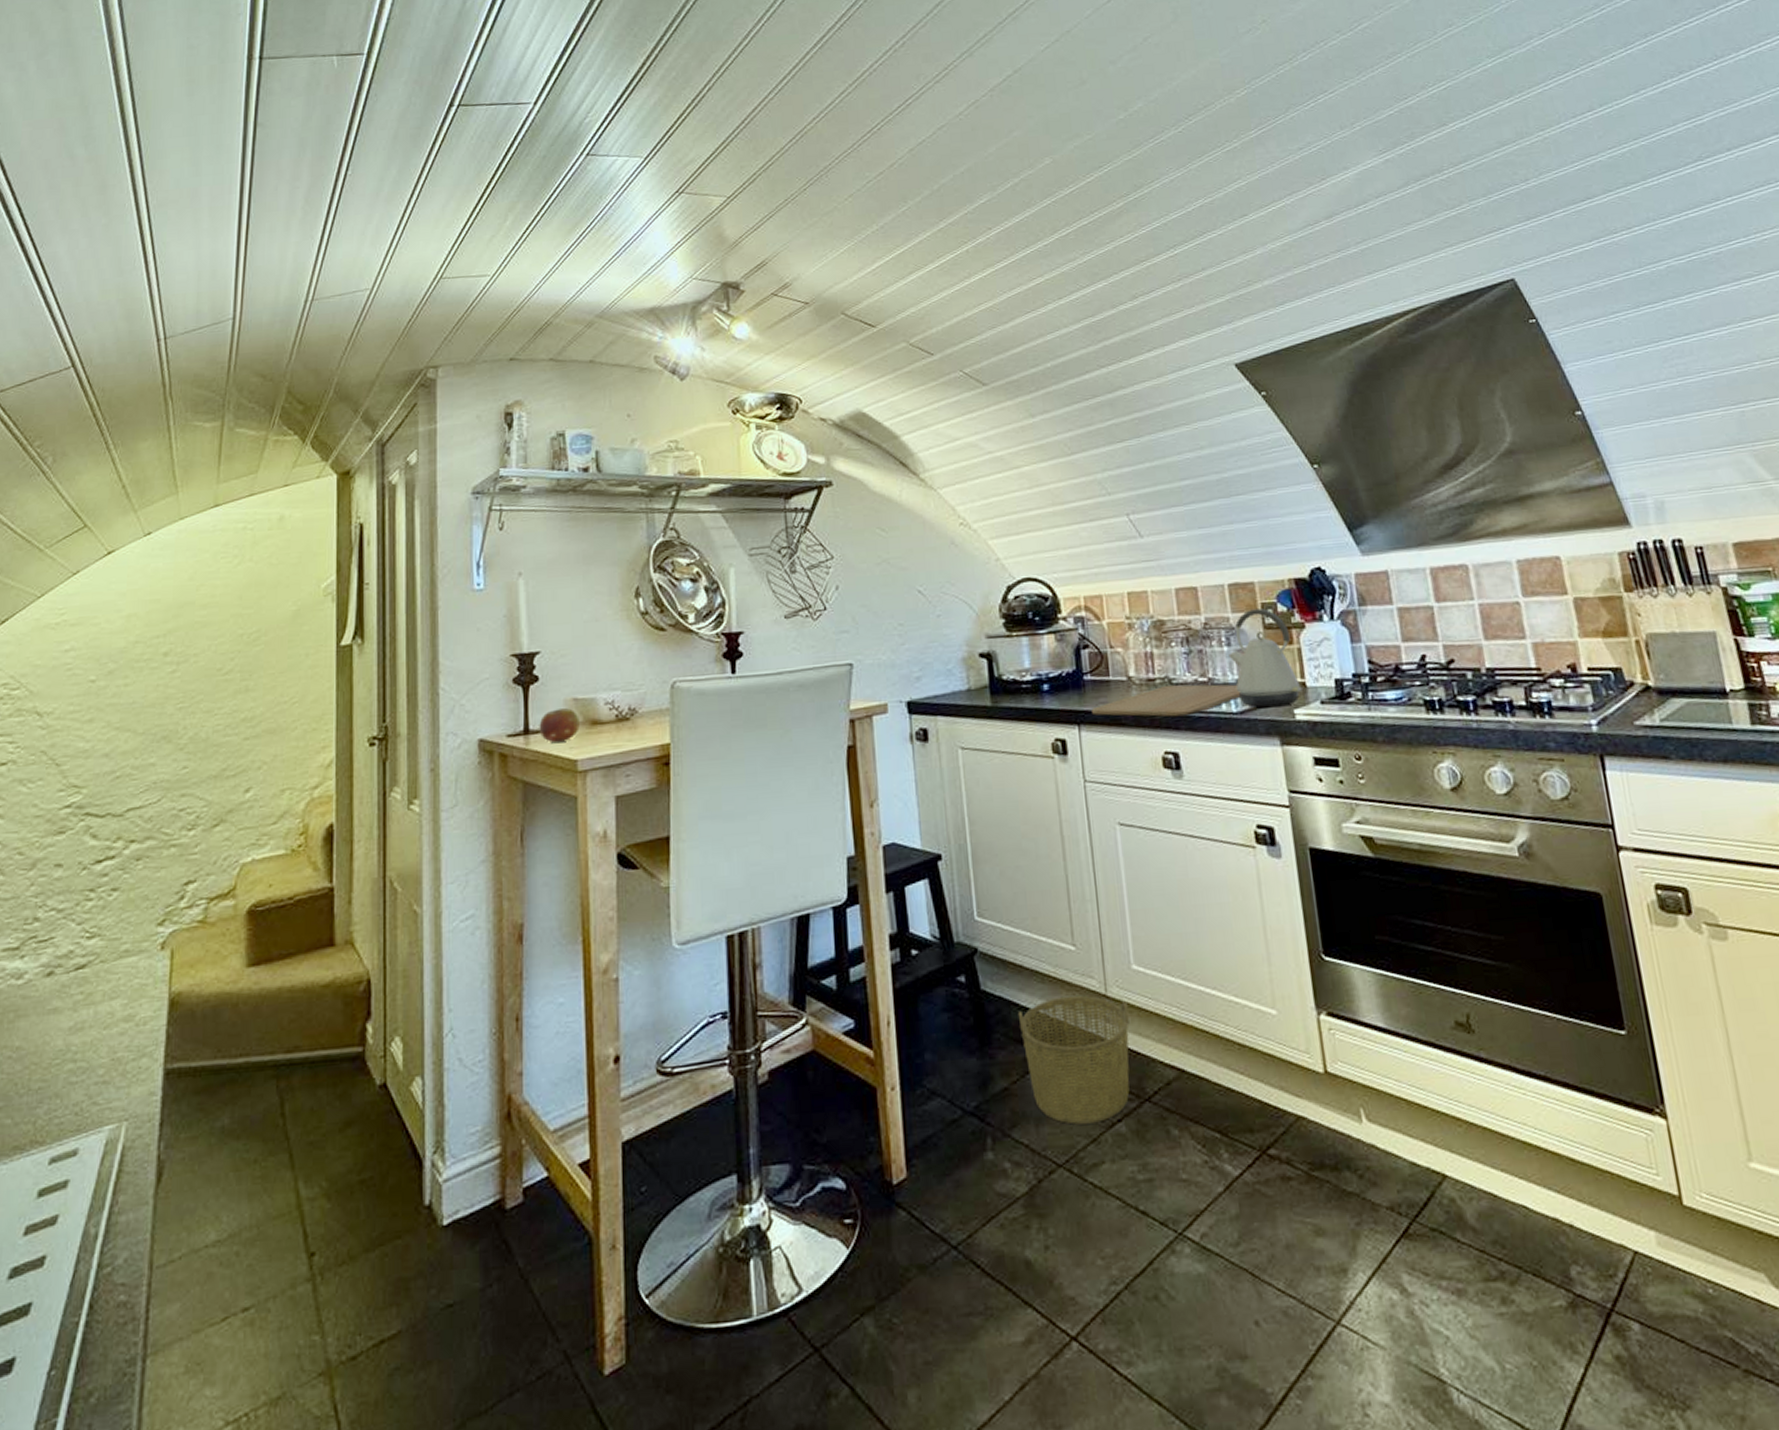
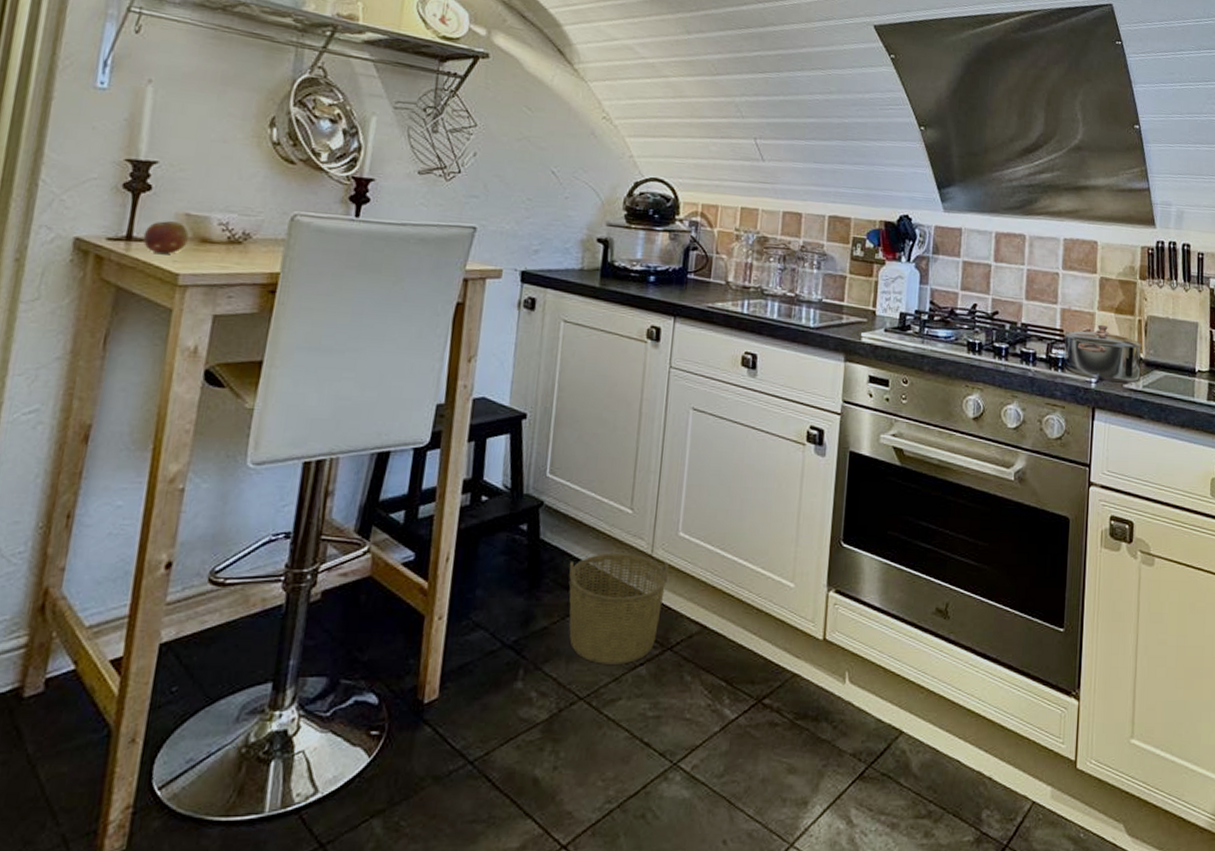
chopping board: present [1092,684,1241,717] -> none [689,295,820,324]
kettle: present [1228,608,1302,708] -> none [816,241,872,329]
cooking pot: none [1541,653,1653,722] -> present [1063,324,1142,383]

